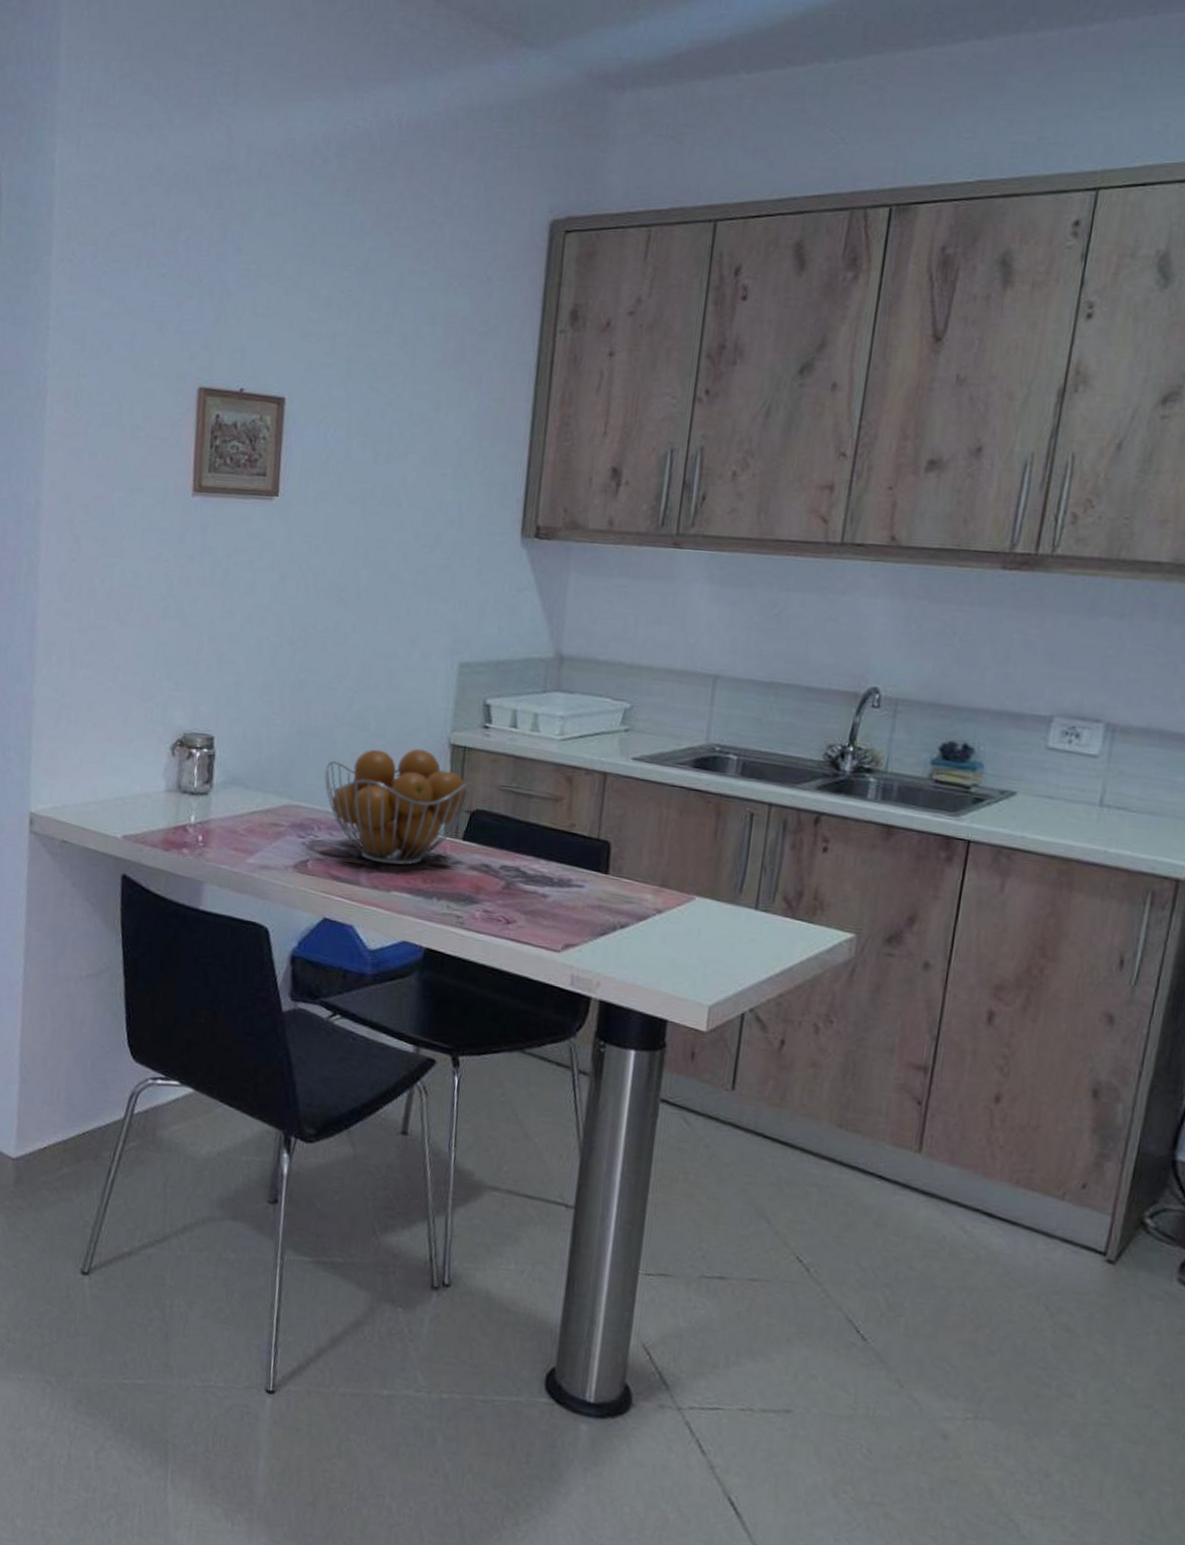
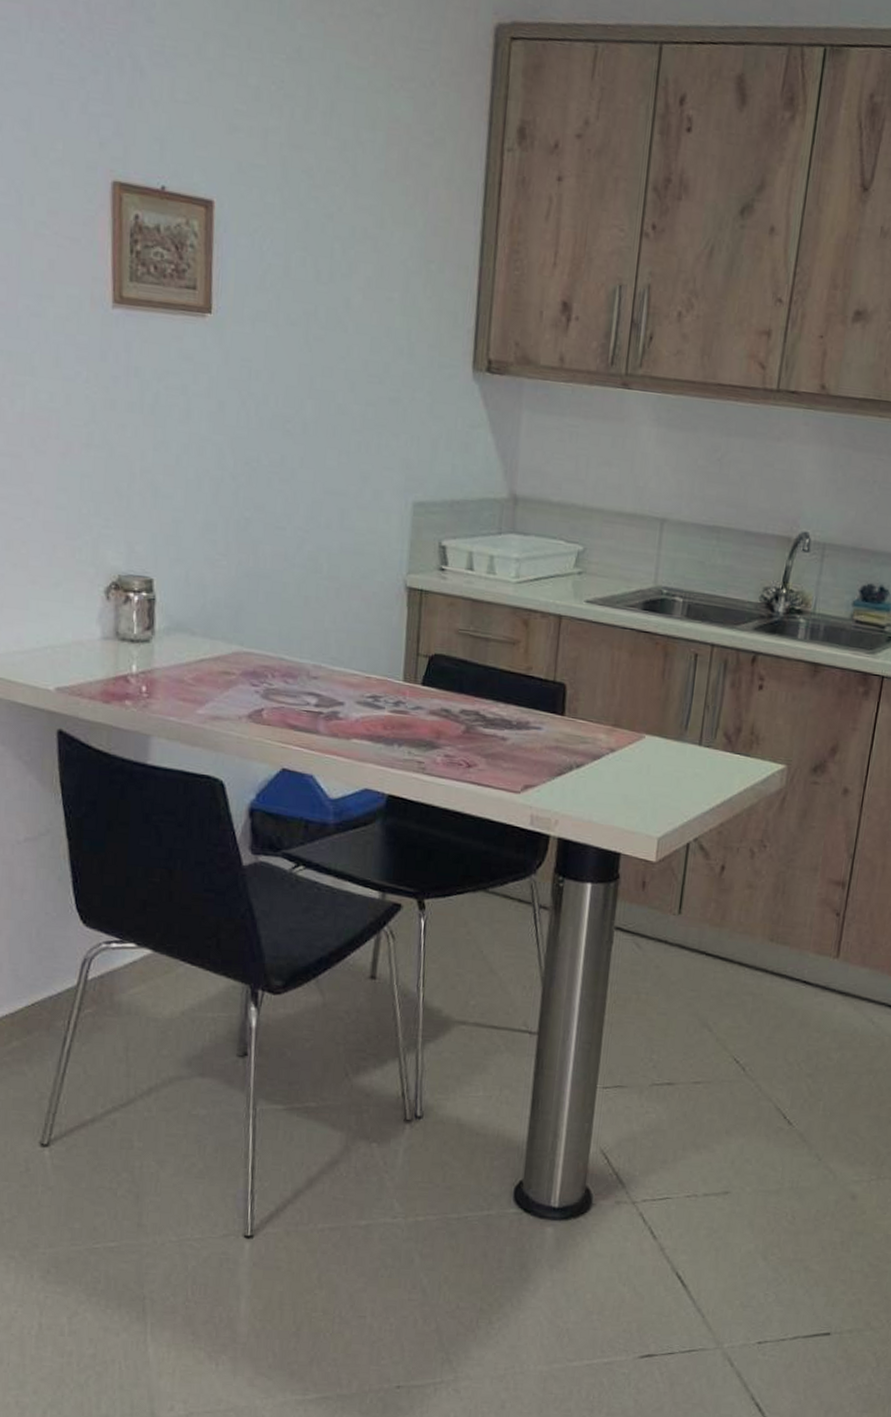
fruit basket: present [324,748,474,866] -> none [275,591,431,713]

